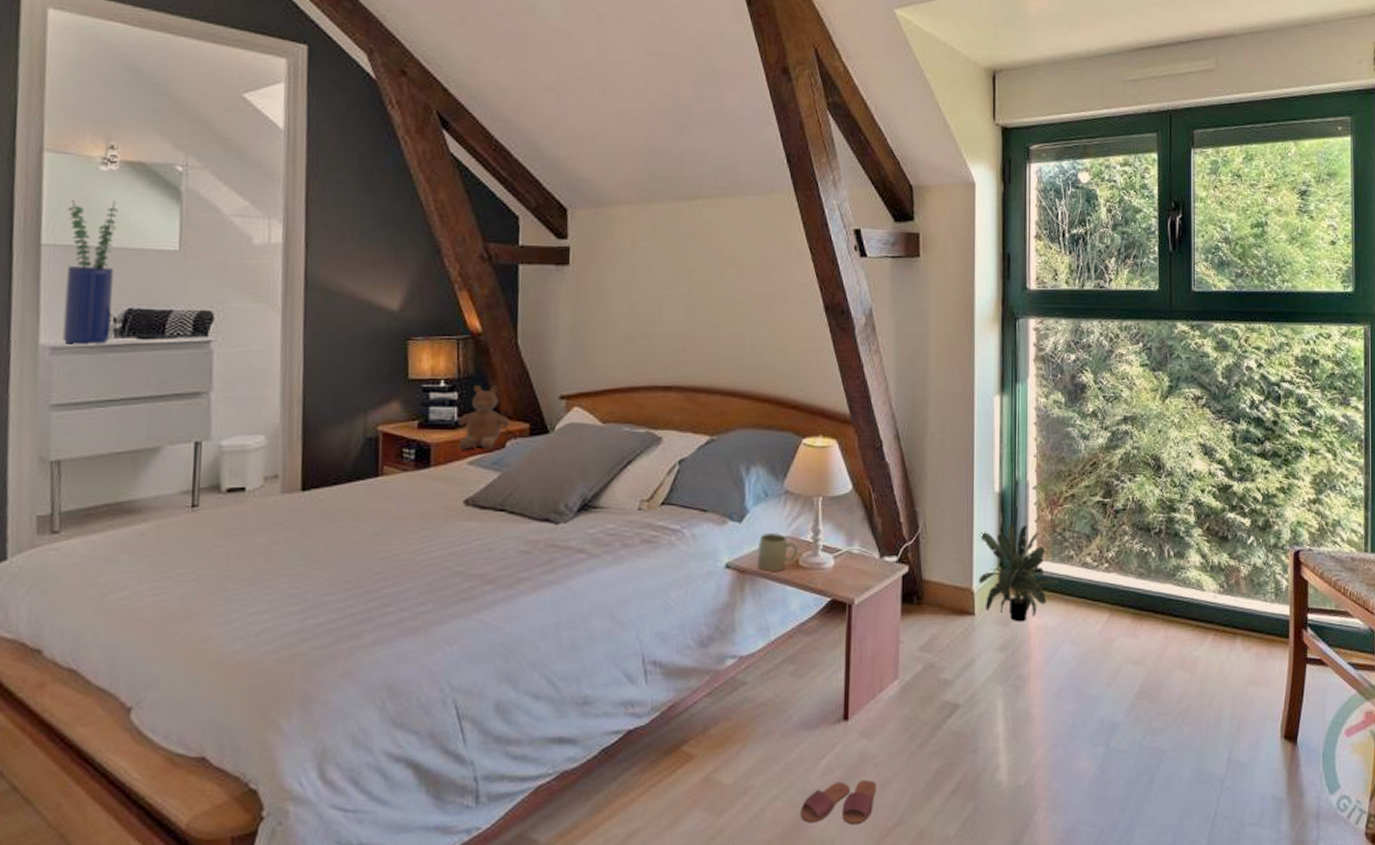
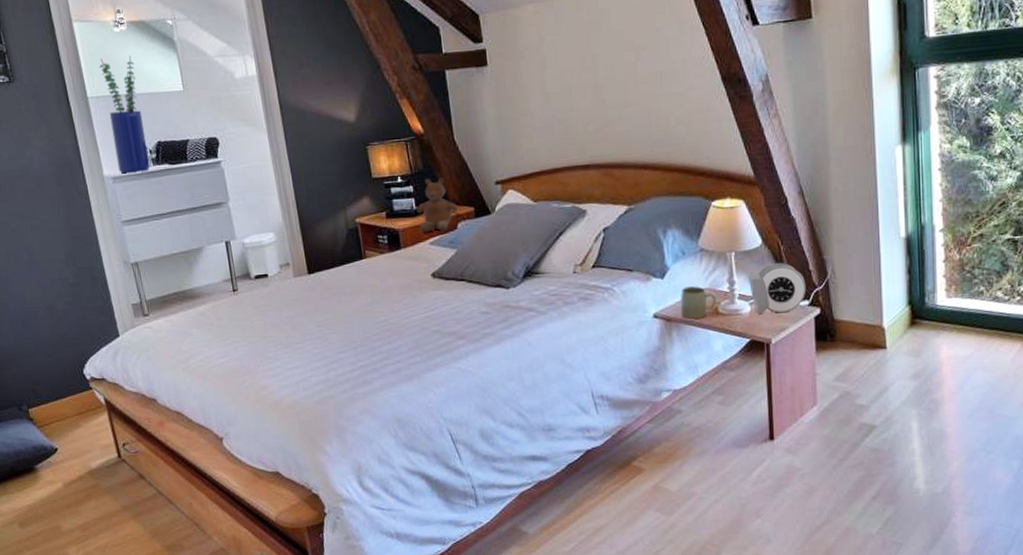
slippers: present [800,780,877,824] -> none [738,488,804,522]
alarm clock: none [834,511,896,570] -> present [747,262,807,315]
potted plant: present [979,523,1060,621] -> none [888,264,970,353]

